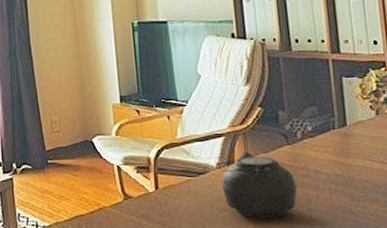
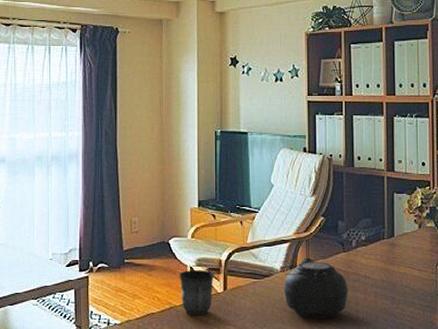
mug: none [105,169,144,217] -> present [179,270,215,316]

